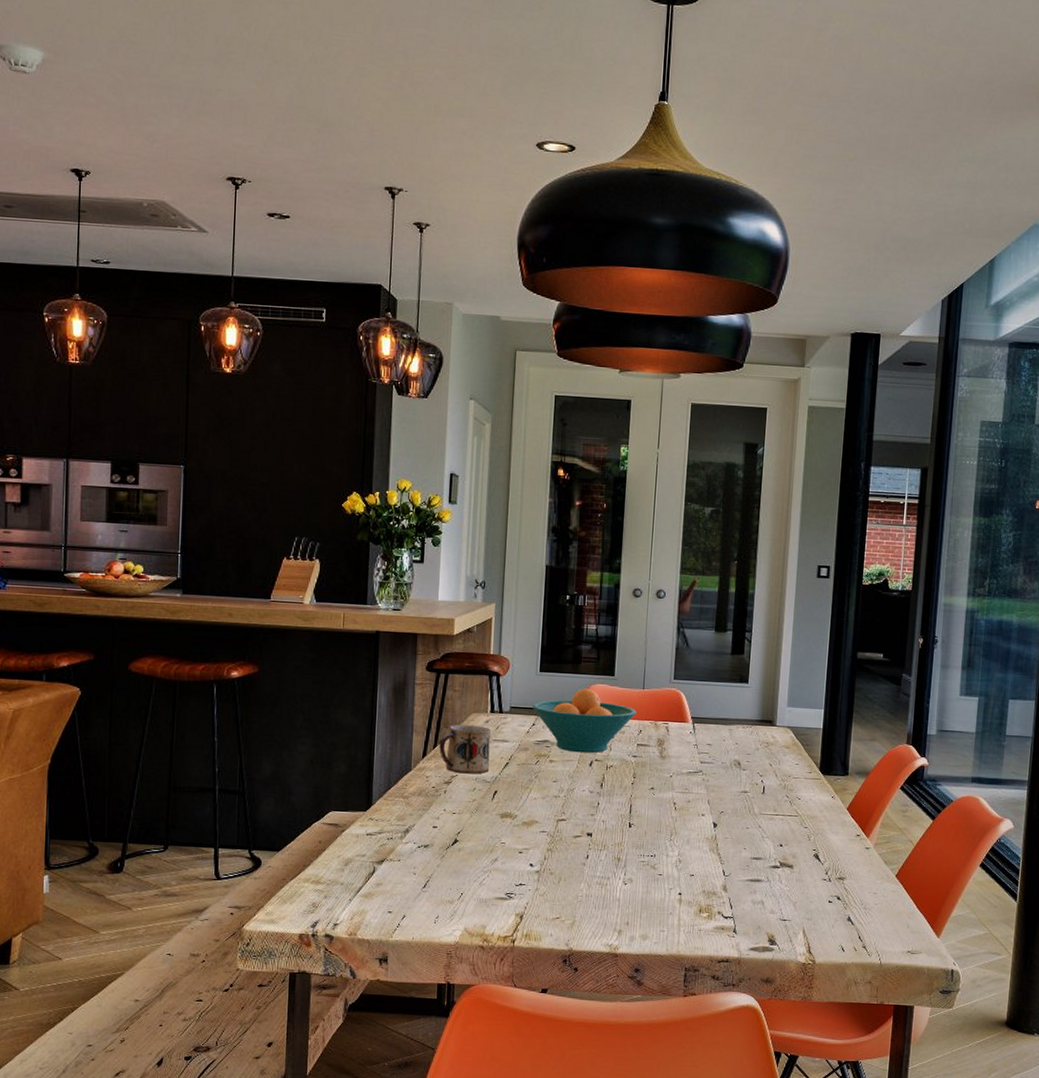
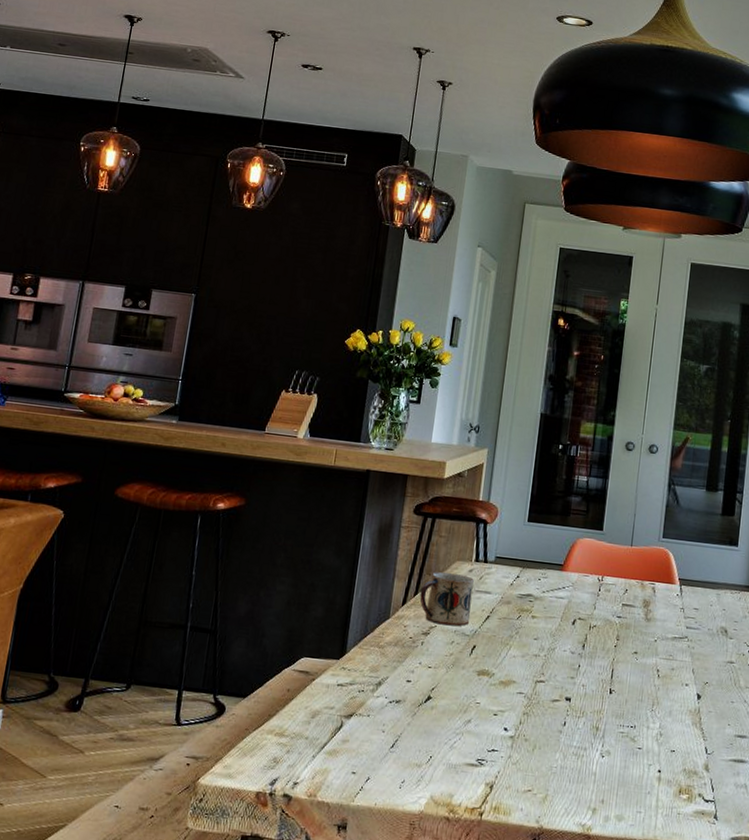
fruit bowl: present [532,688,636,754] -> none [518,541,623,611]

